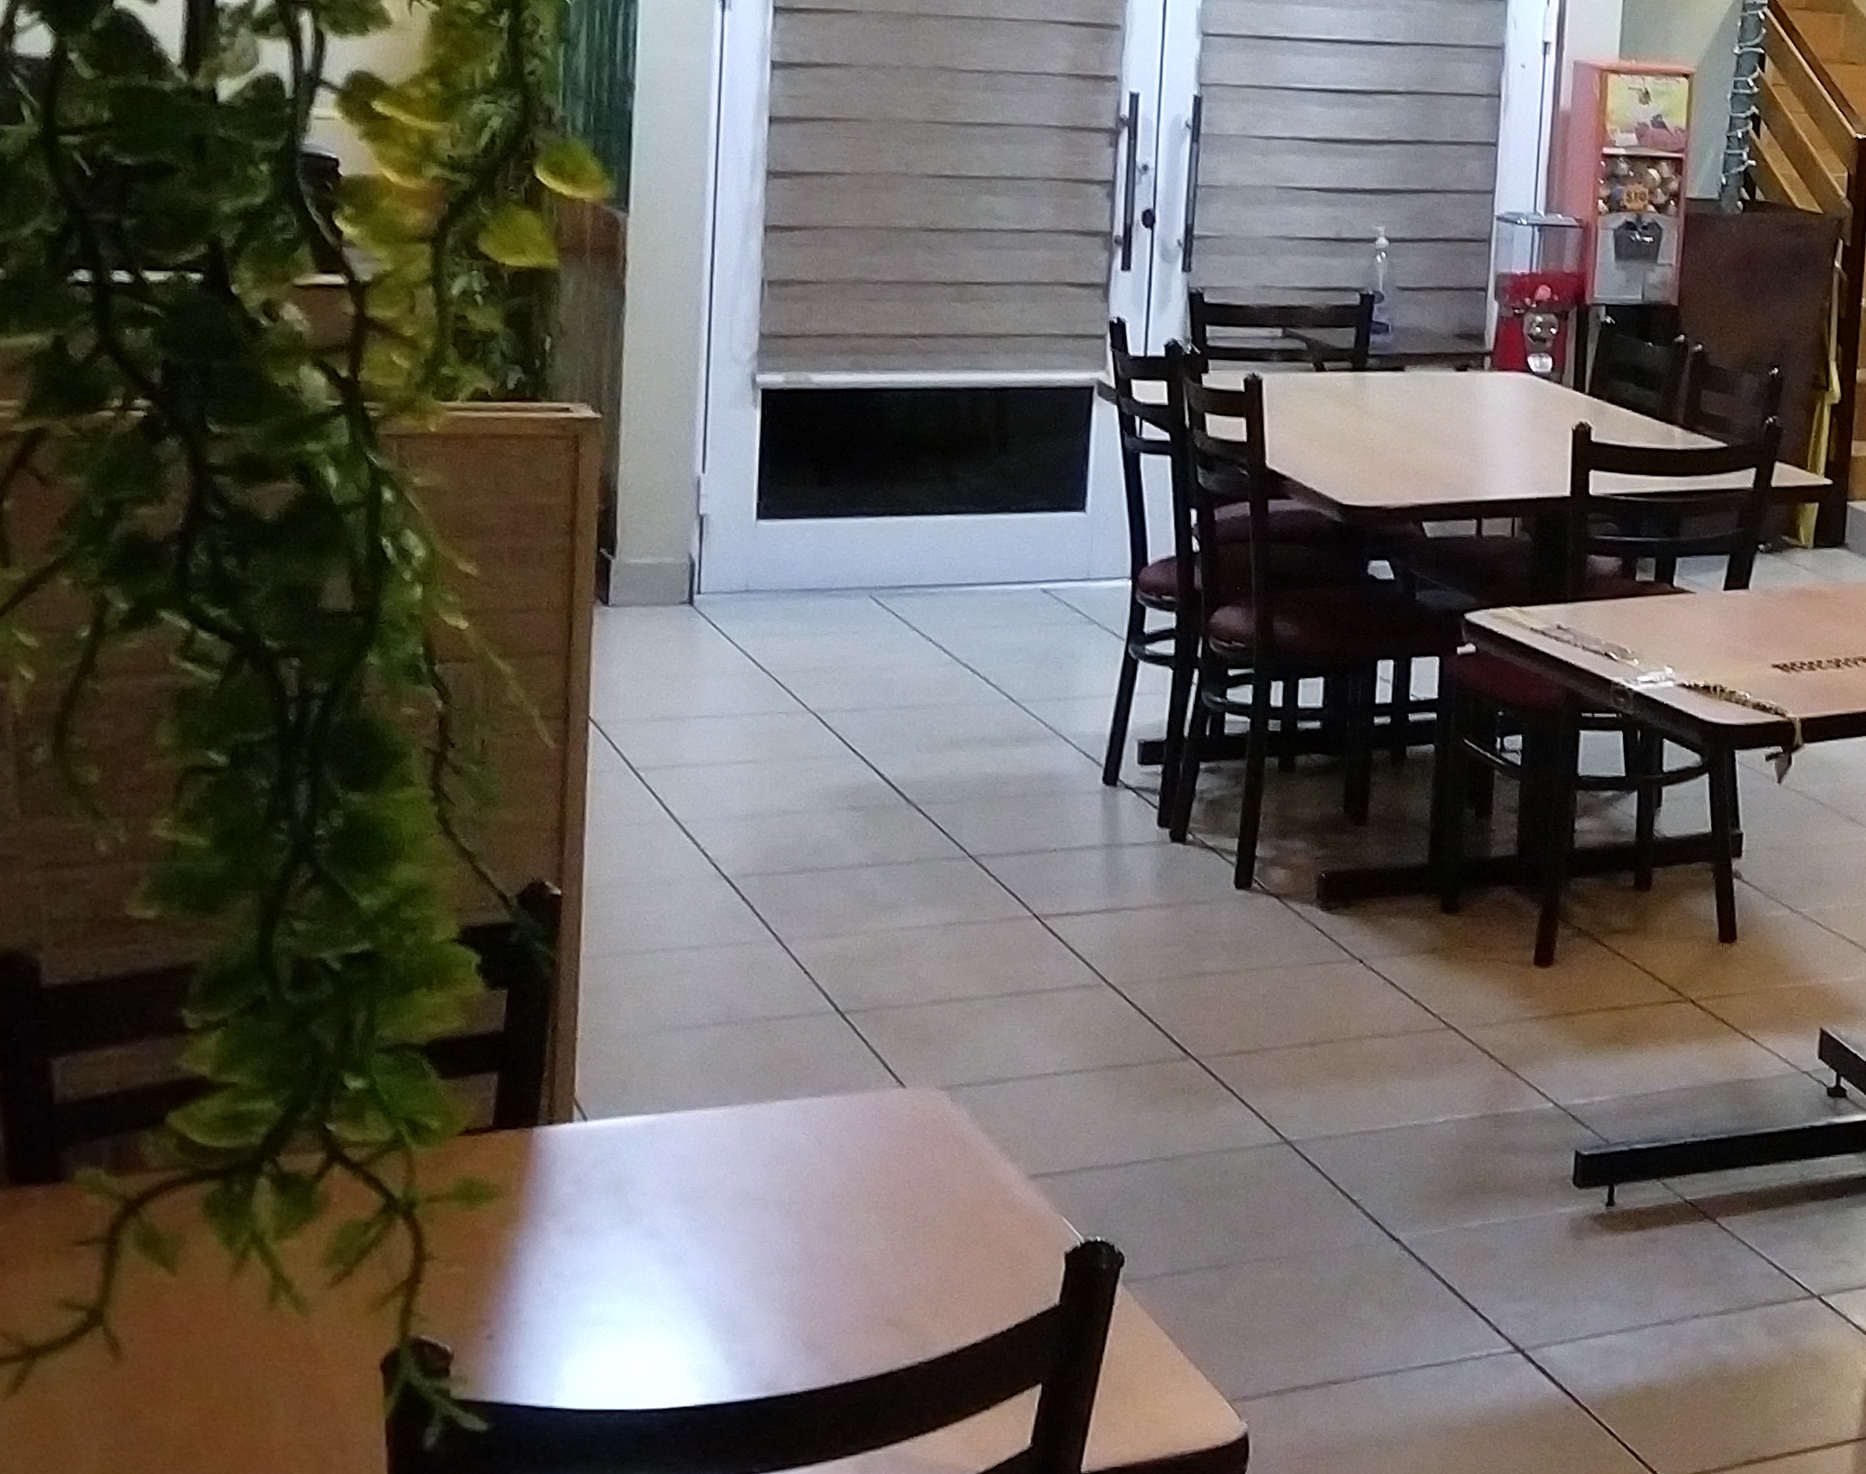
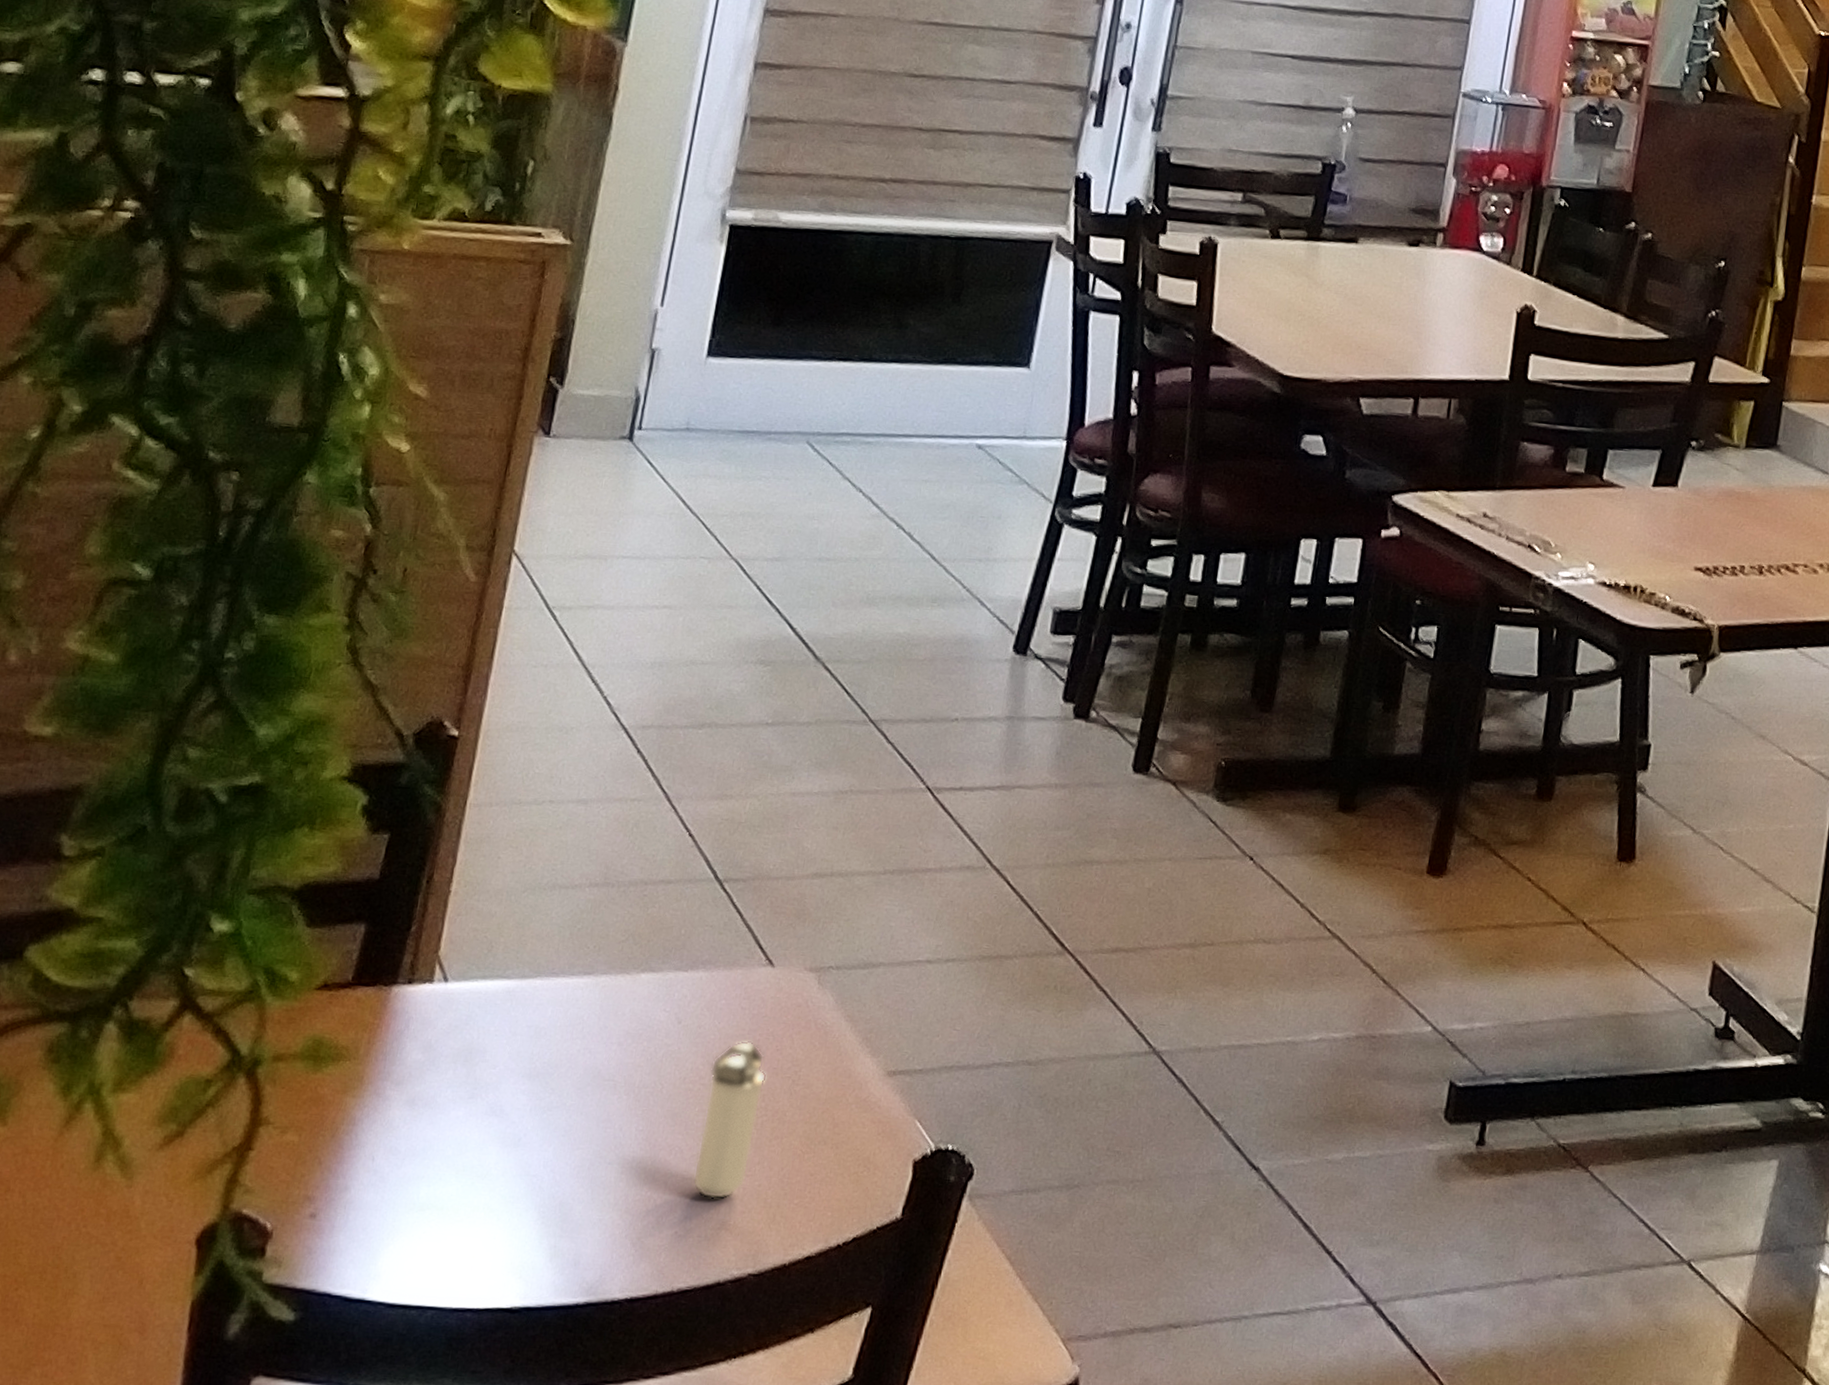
shaker: none [853,1155,912,1299] -> present [692,1040,767,1200]

